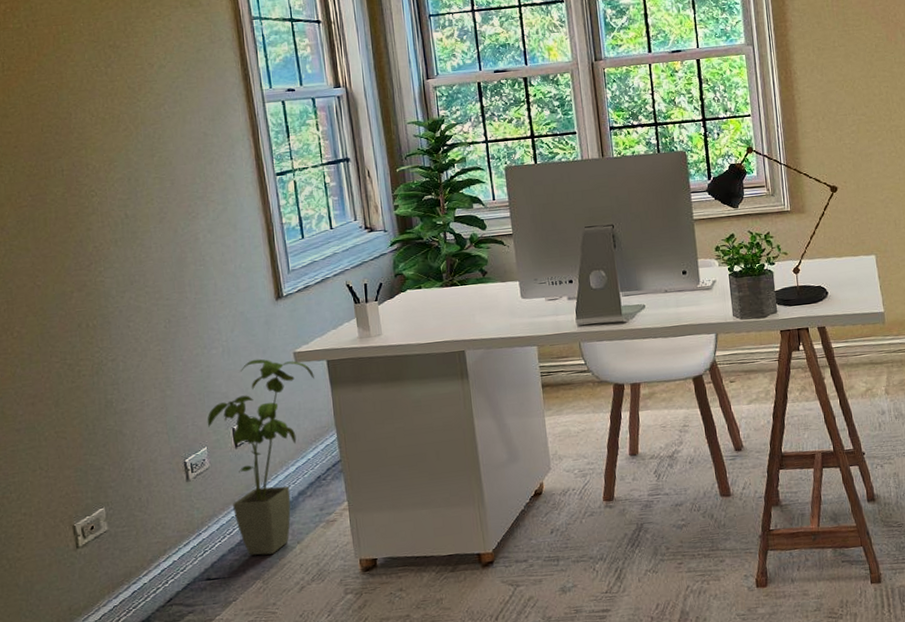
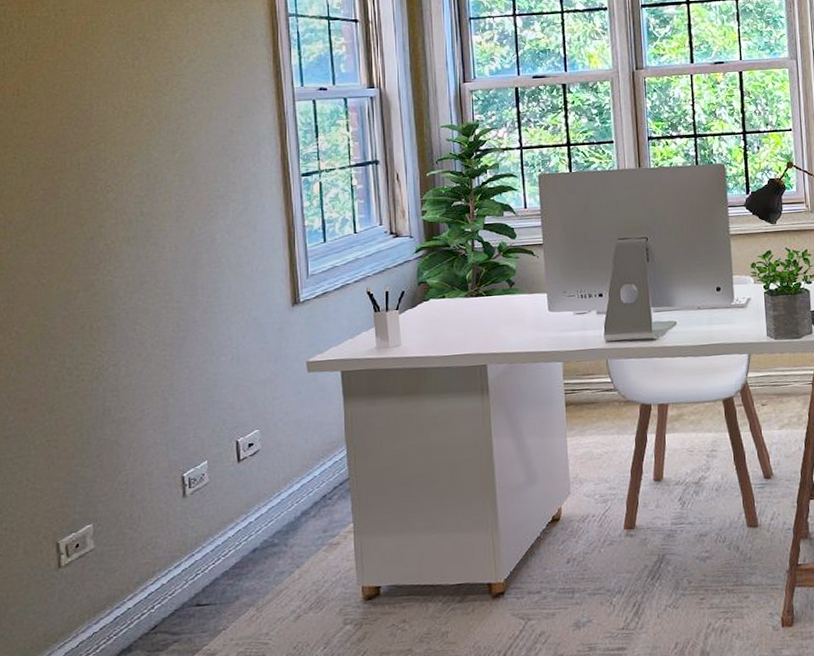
house plant: present [207,359,314,556] -> none [209,367,327,580]

